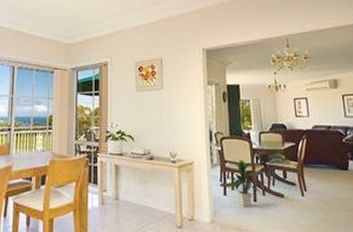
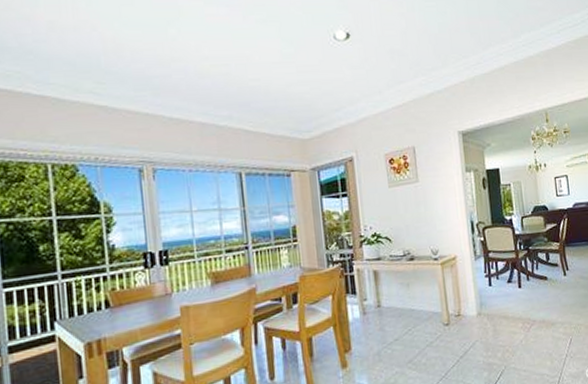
indoor plant: present [228,159,267,207] -> none [492,247,530,295]

